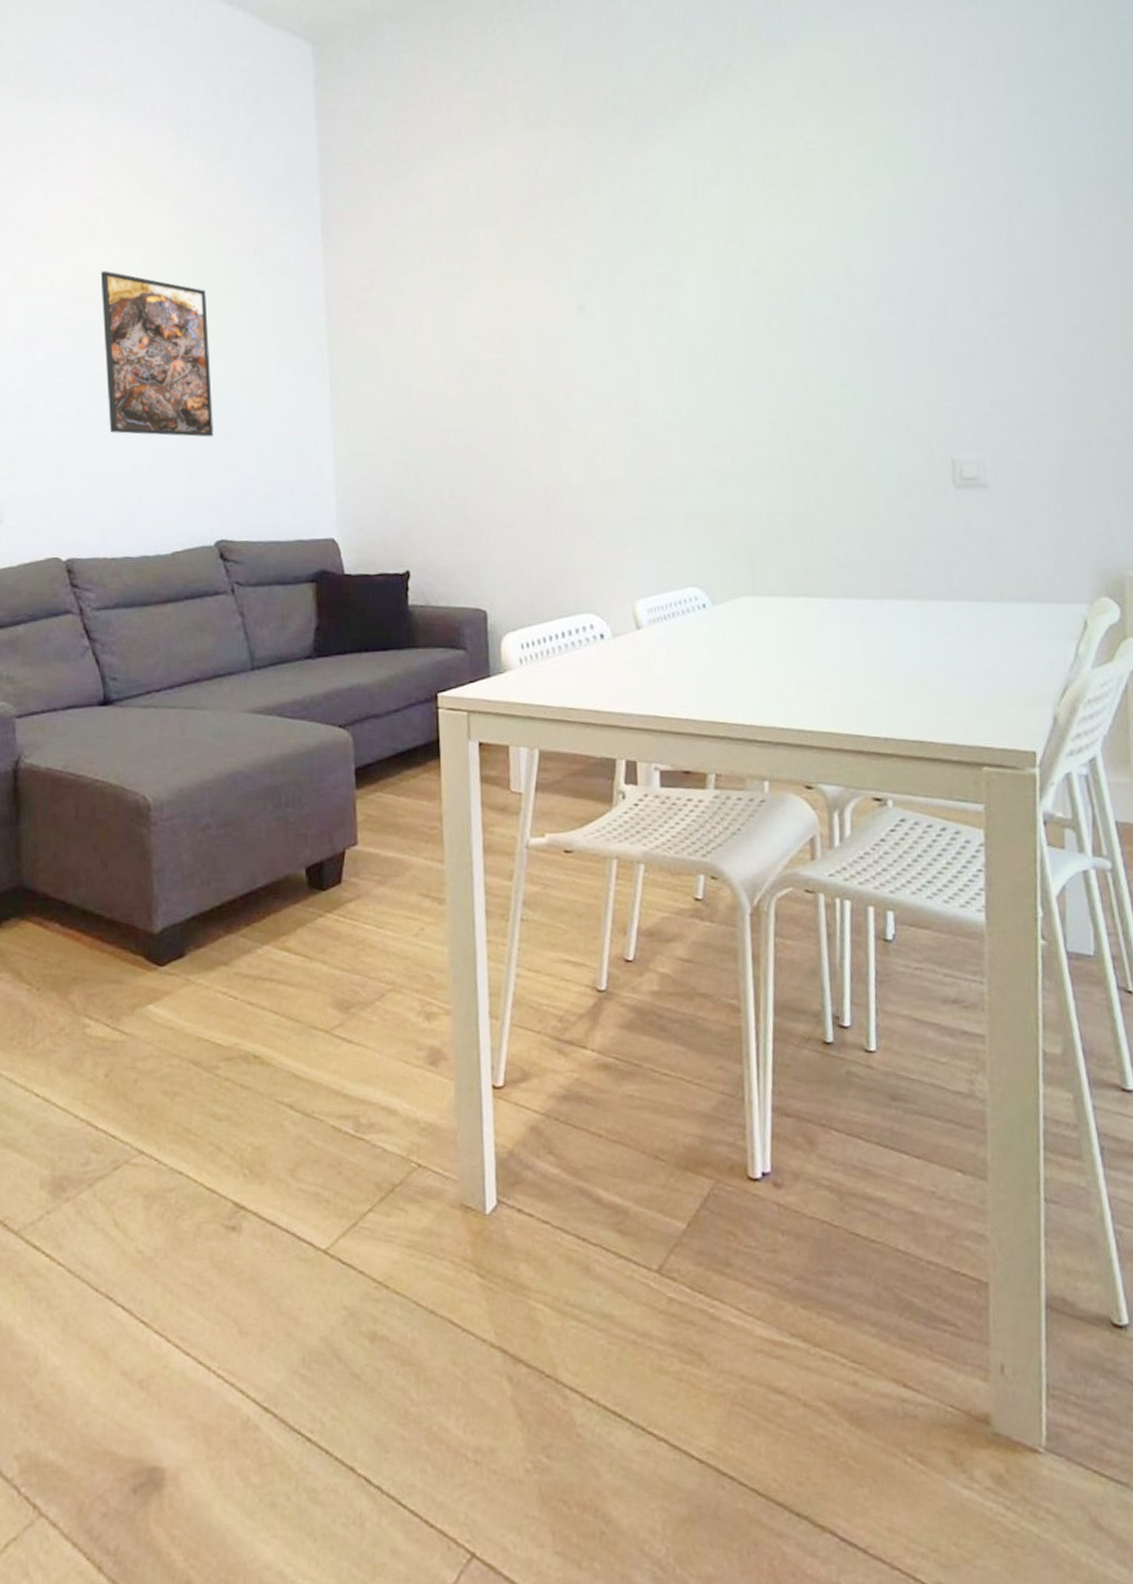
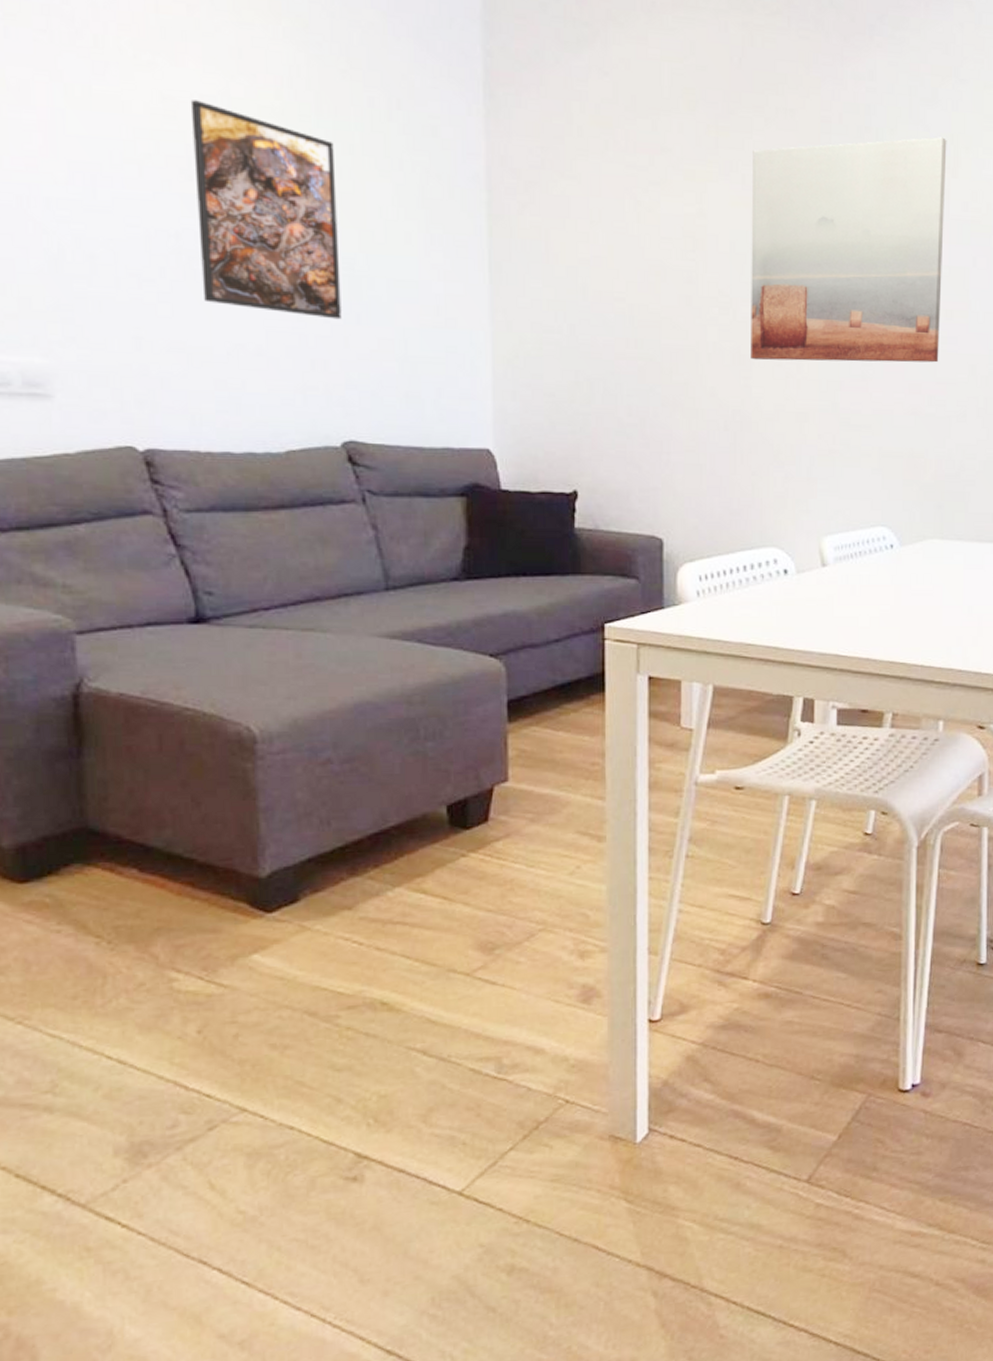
wall art: none [551,211,739,438] -> present [751,137,947,363]

